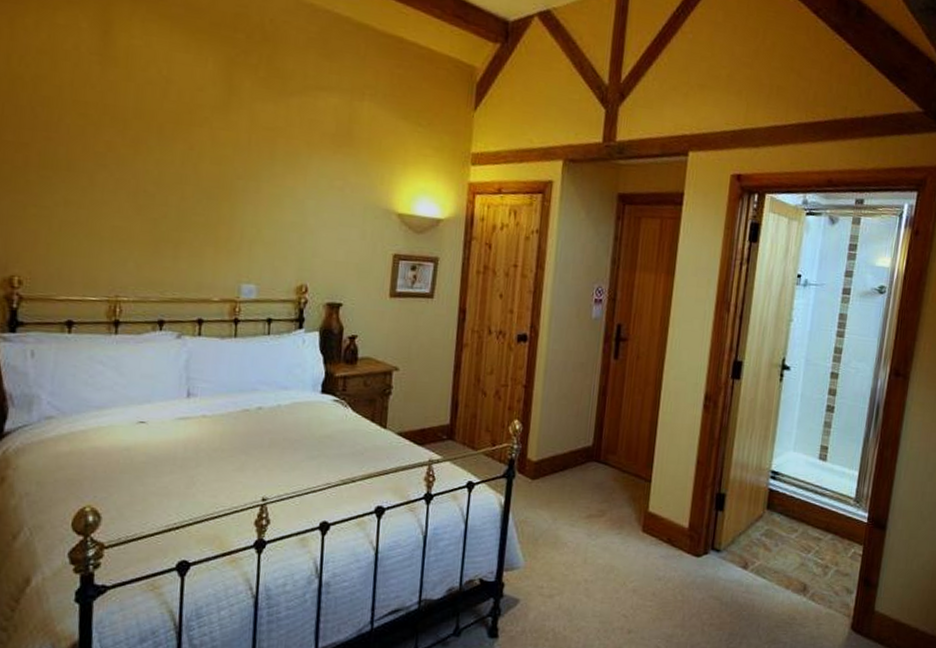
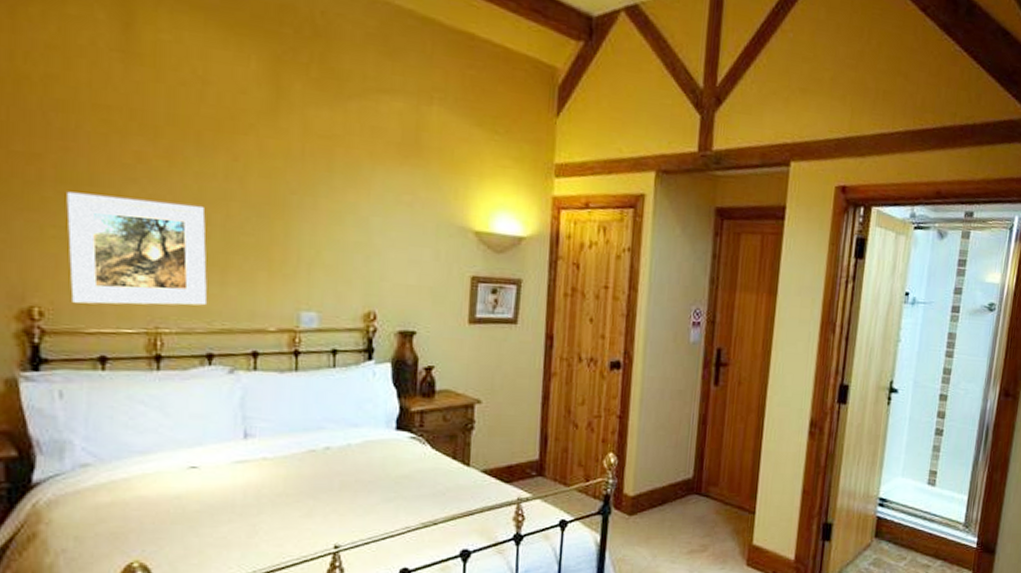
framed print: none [46,176,163,277] -> present [66,191,207,306]

